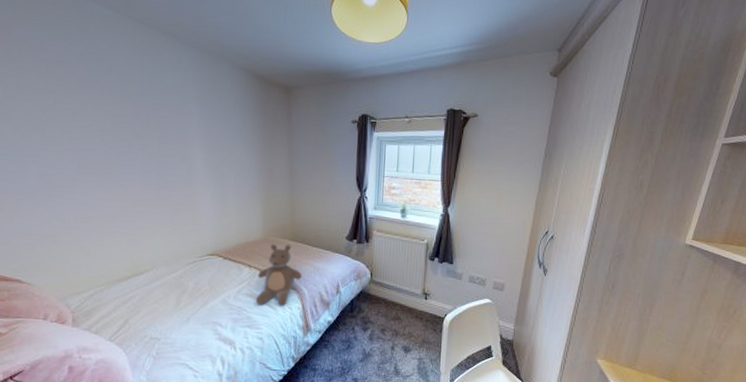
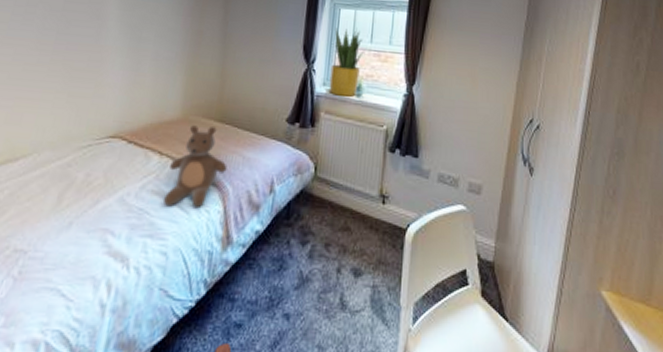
planter: none [379,161,407,218] -> present [328,28,364,97]

